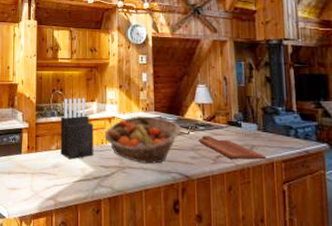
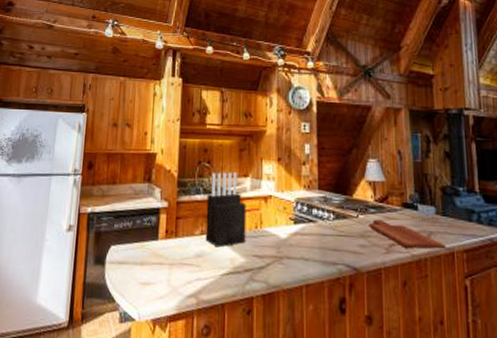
fruit basket: present [105,116,181,164] -> none [260,195,348,253]

